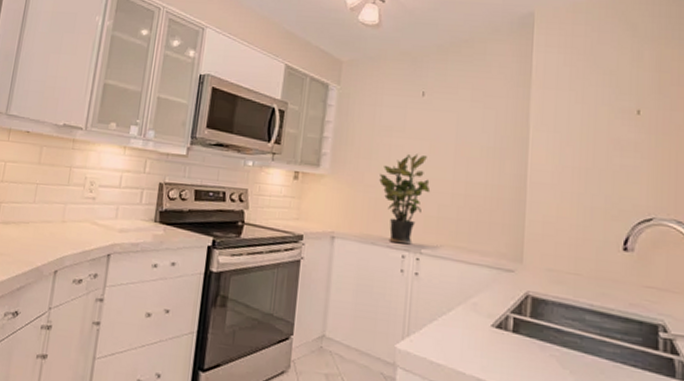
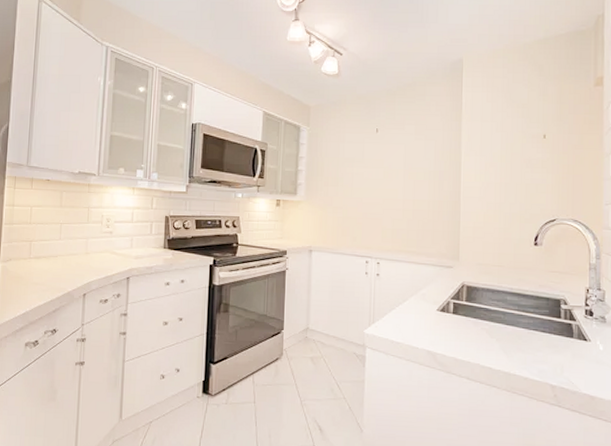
potted plant: present [379,154,431,245] -> none [345,179,386,252]

